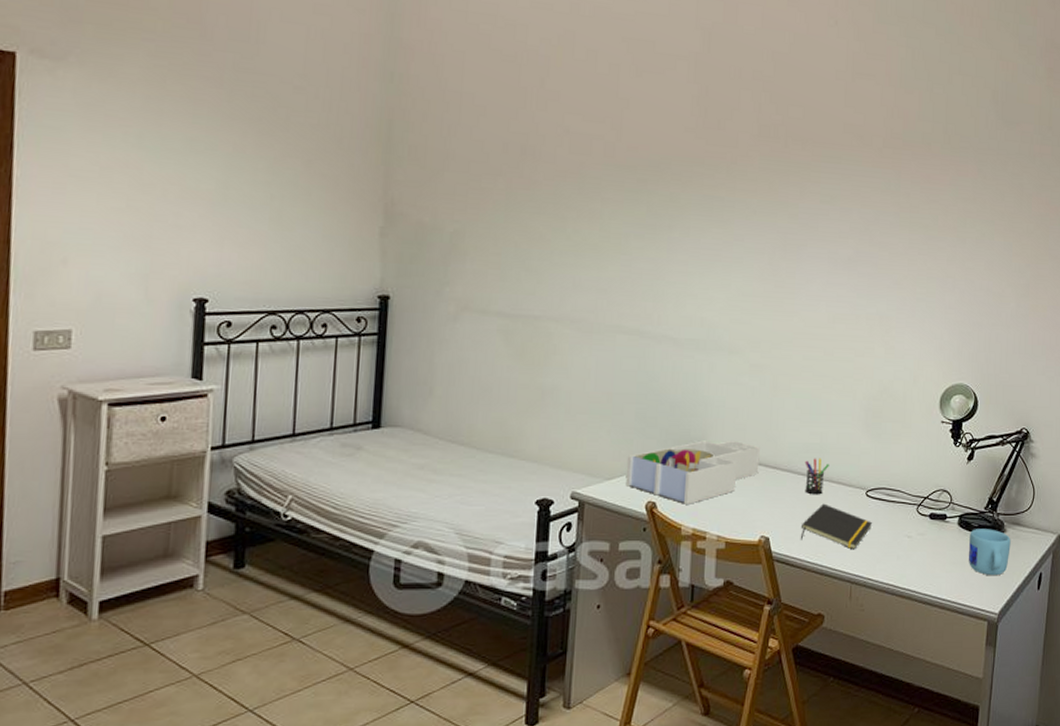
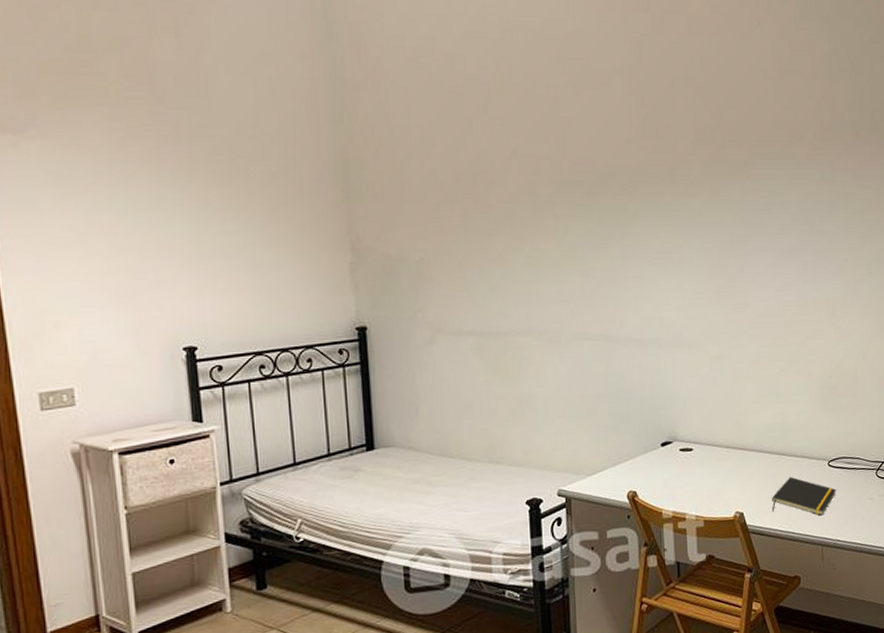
desk organizer: present [625,440,760,504] -> none [605,427,728,491]
pen holder: present [805,458,829,495] -> none [769,436,792,470]

